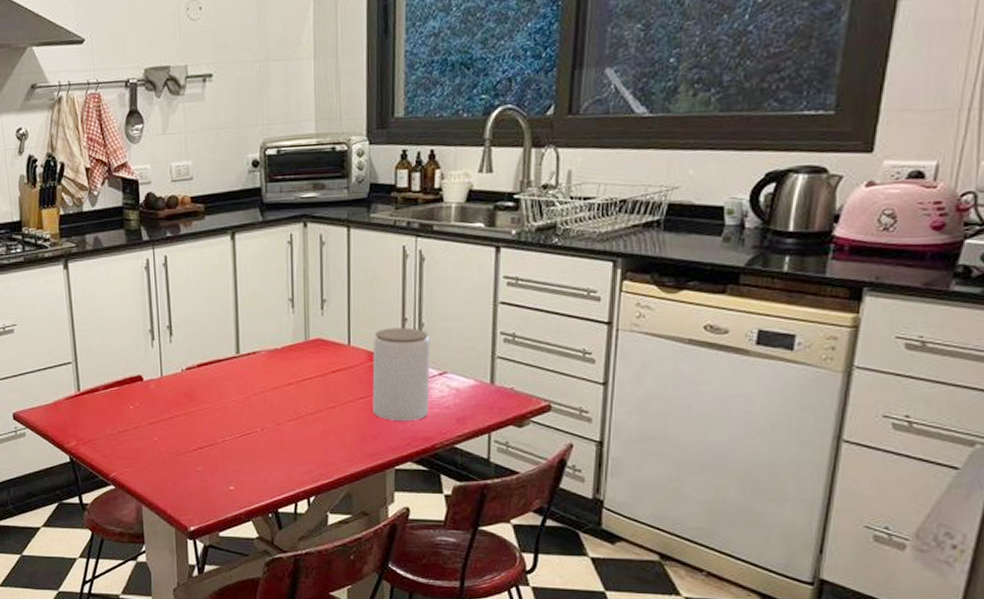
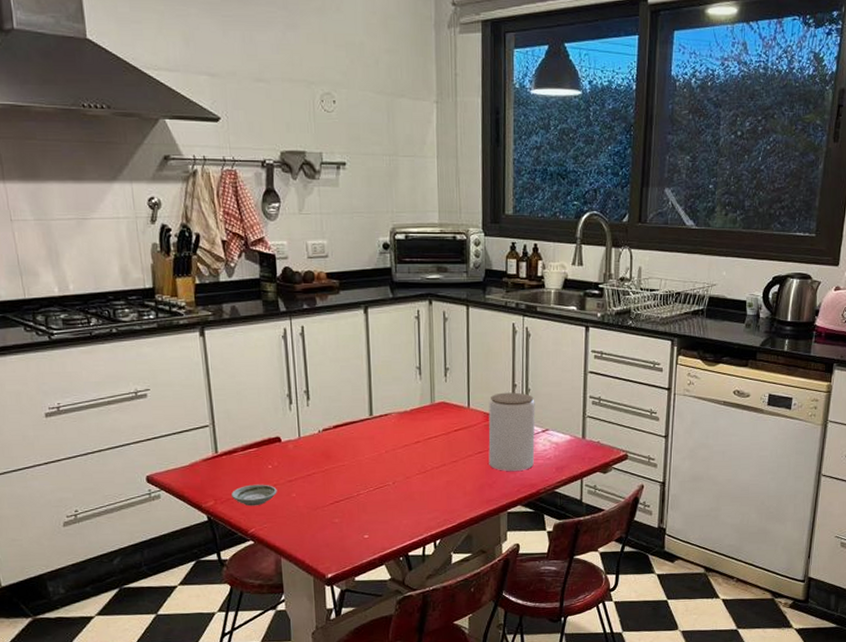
saucer: none [92,425,139,449] -> present [230,484,277,506]

